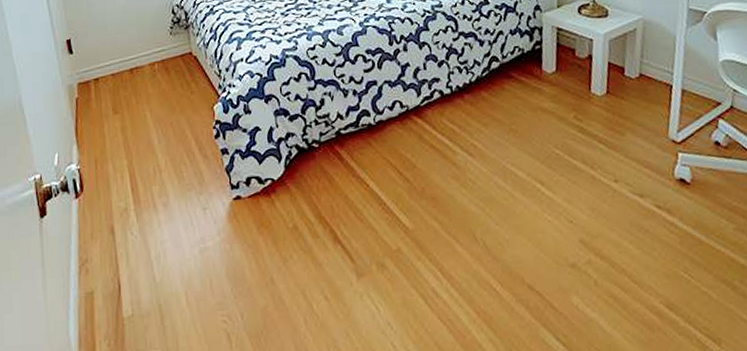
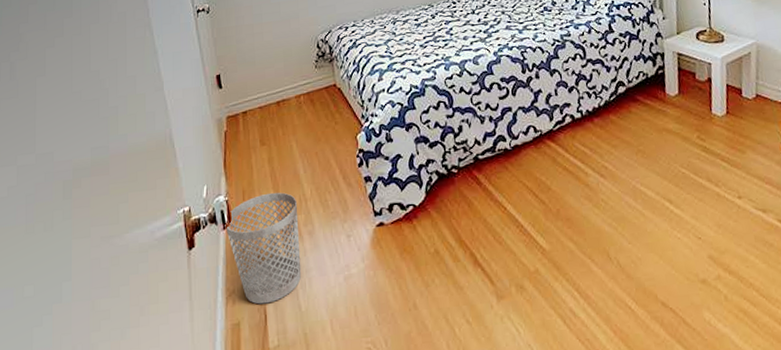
wastebasket: none [77,162,156,274] -> present [225,192,302,305]

